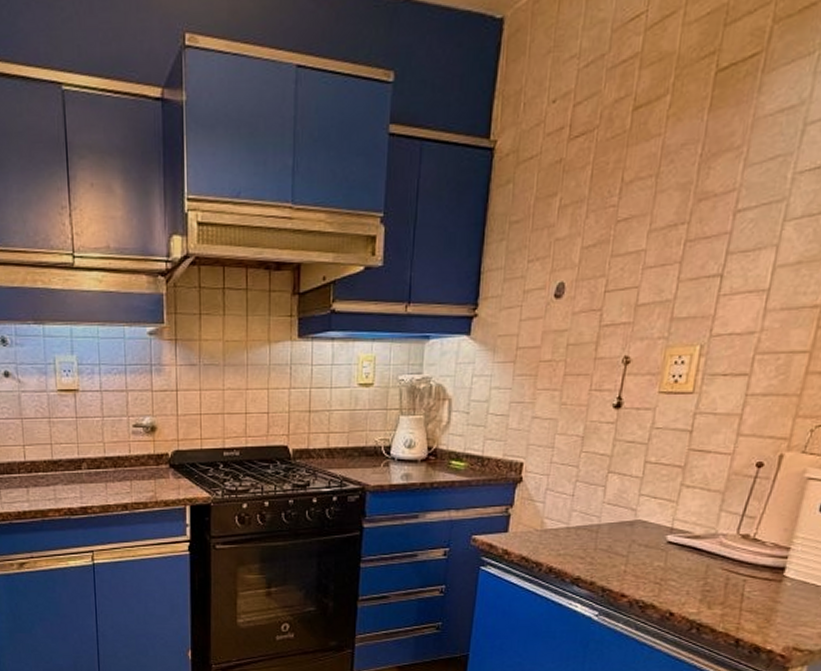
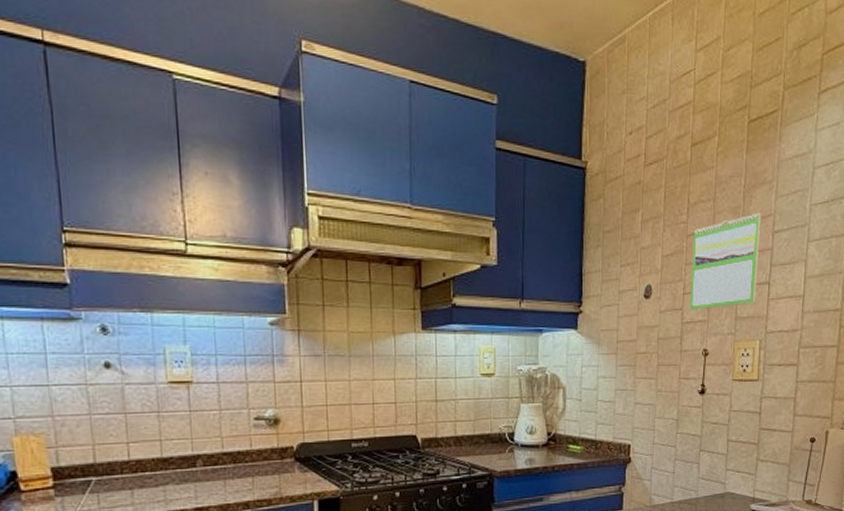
calendar: none [611,188,721,311] -> present [689,212,761,310]

